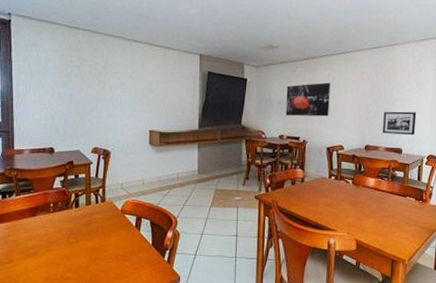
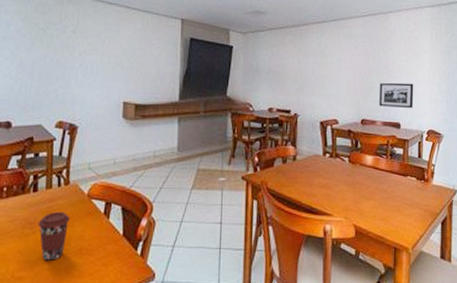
coffee cup: none [80,224,107,265] -> present [37,211,70,260]
wall art: present [285,82,330,117] -> none [275,51,323,88]

